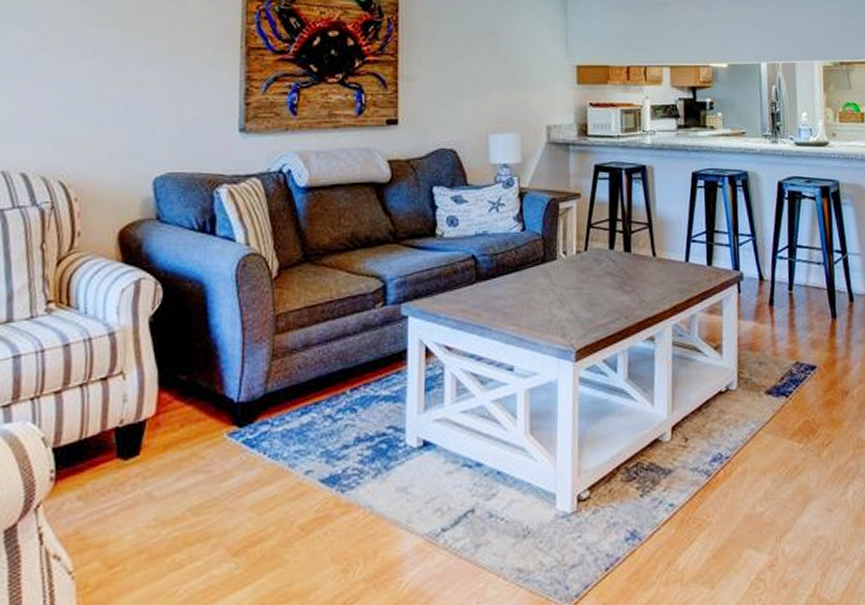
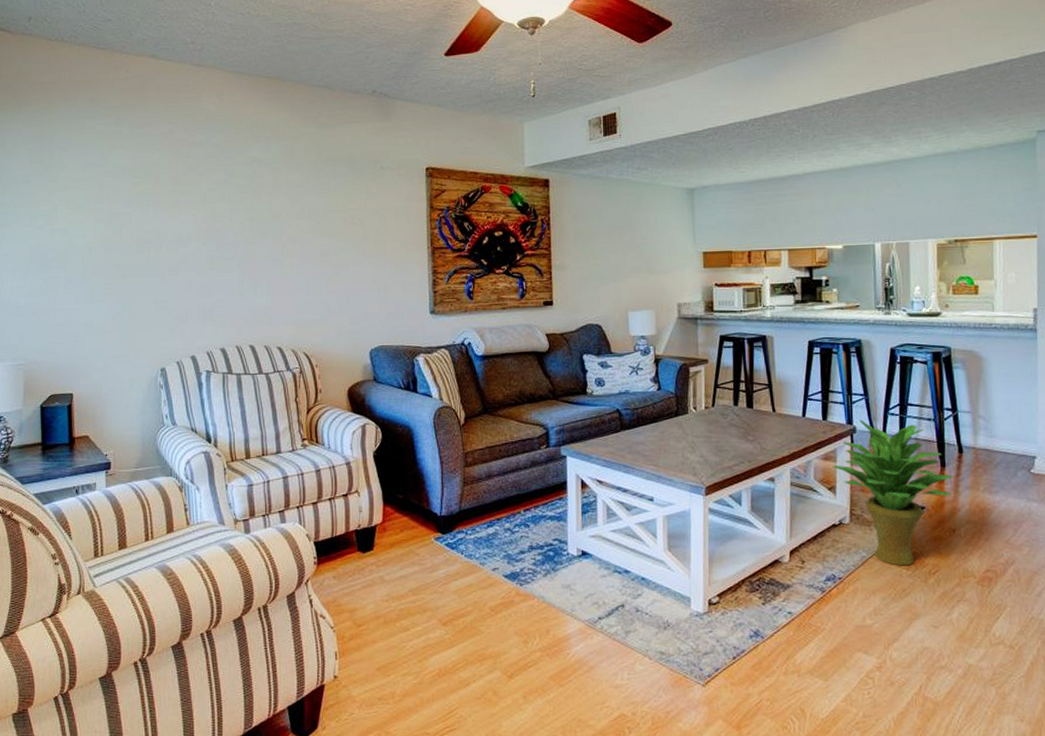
potted plant: none [718,264,844,439] -> present [833,419,953,566]

